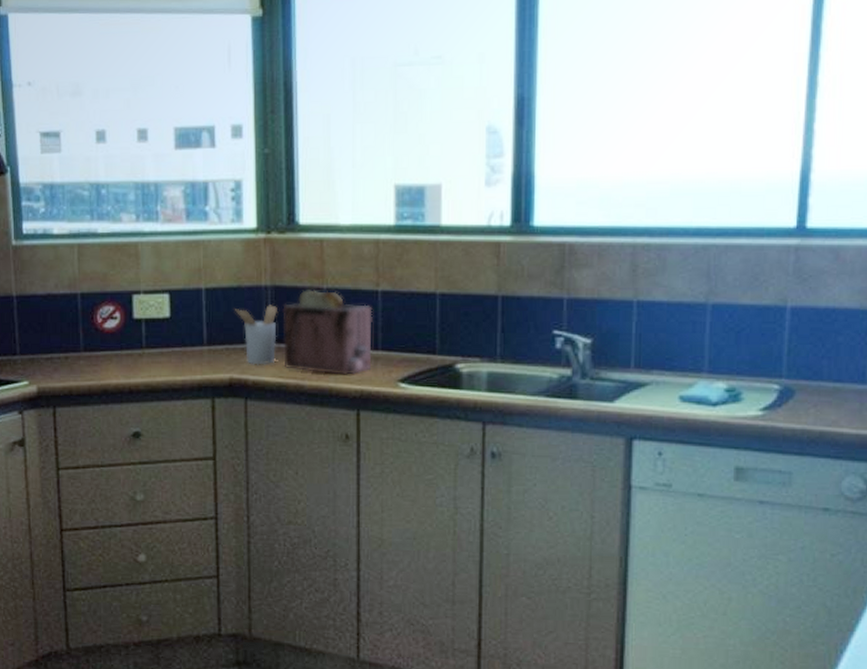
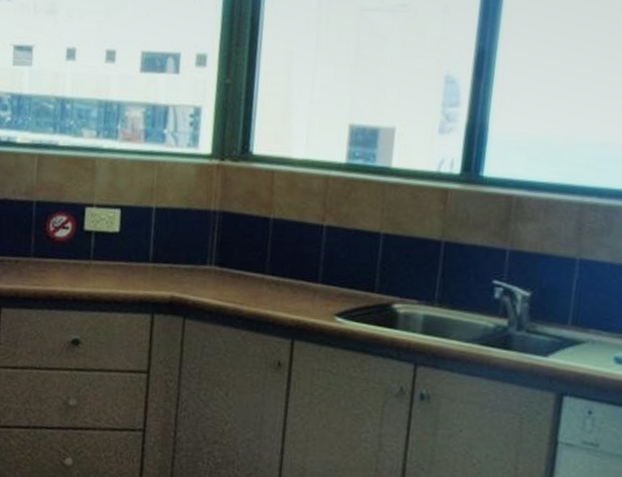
utensil holder: present [234,305,277,365] -> none [181,229,224,287]
toaster: present [283,290,373,375] -> none [225,217,316,305]

